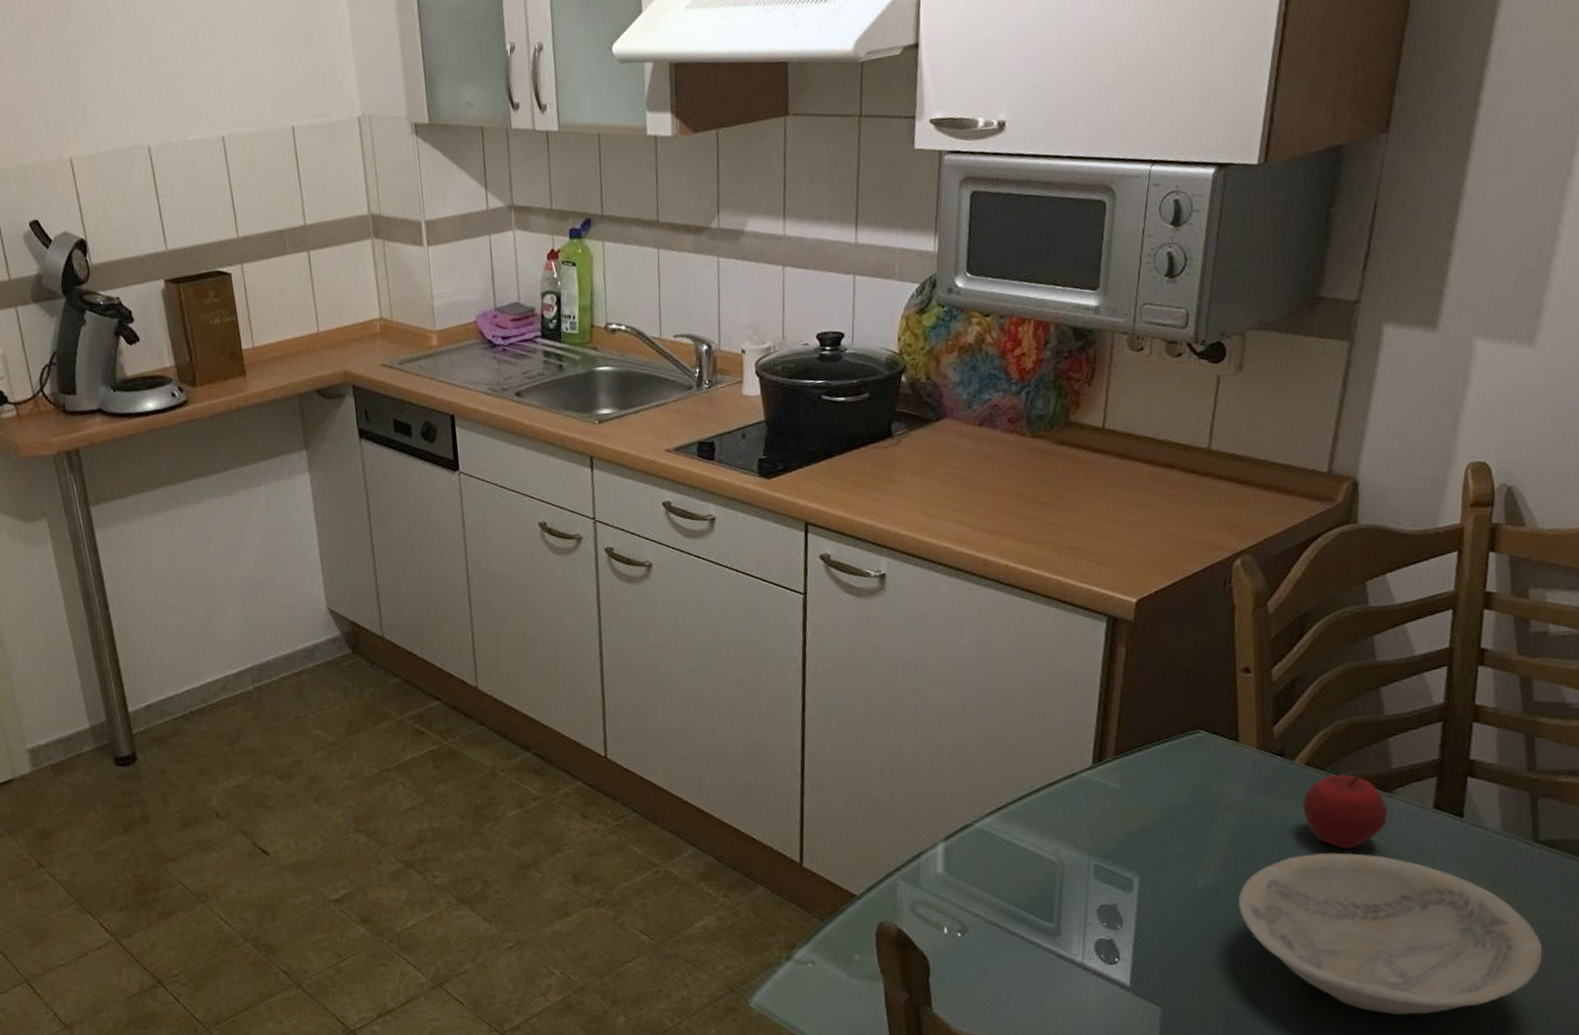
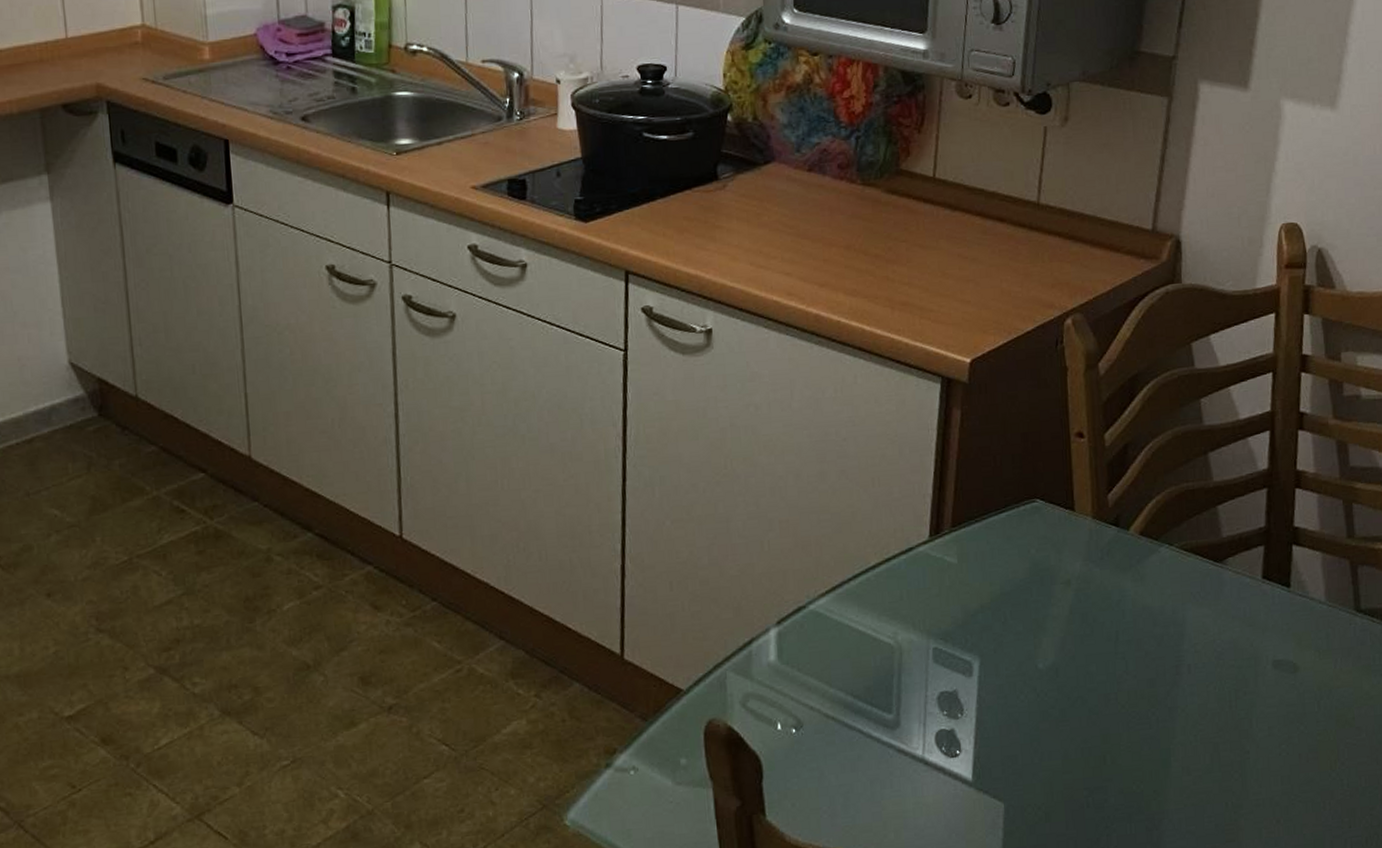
bowl: present [1238,853,1543,1015] -> none [1078,628,1369,799]
apple: present [1302,775,1388,849] -> none [1138,544,1220,624]

